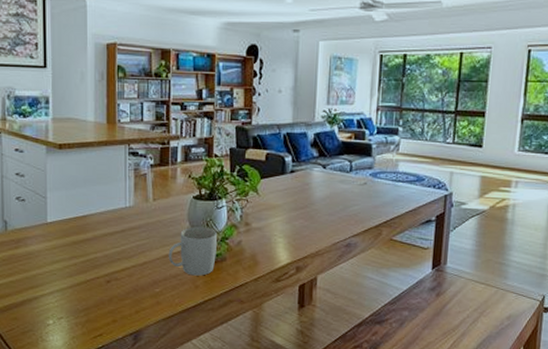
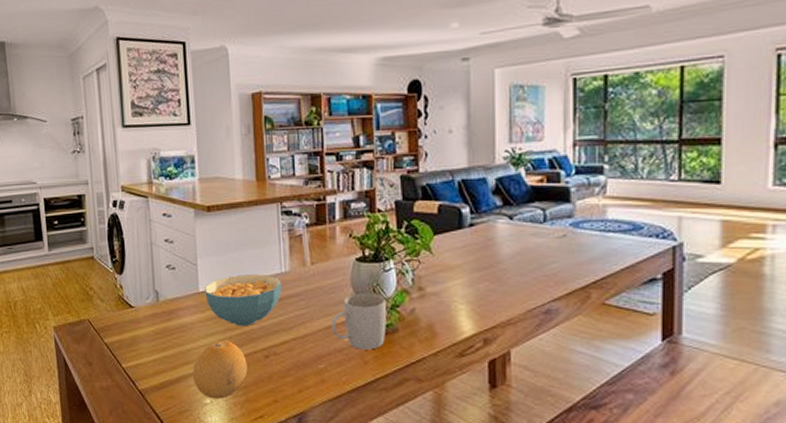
fruit: none [36,268,90,320] -> present [192,341,248,399]
cereal bowl: none [53,207,126,255] -> present [204,273,282,327]

